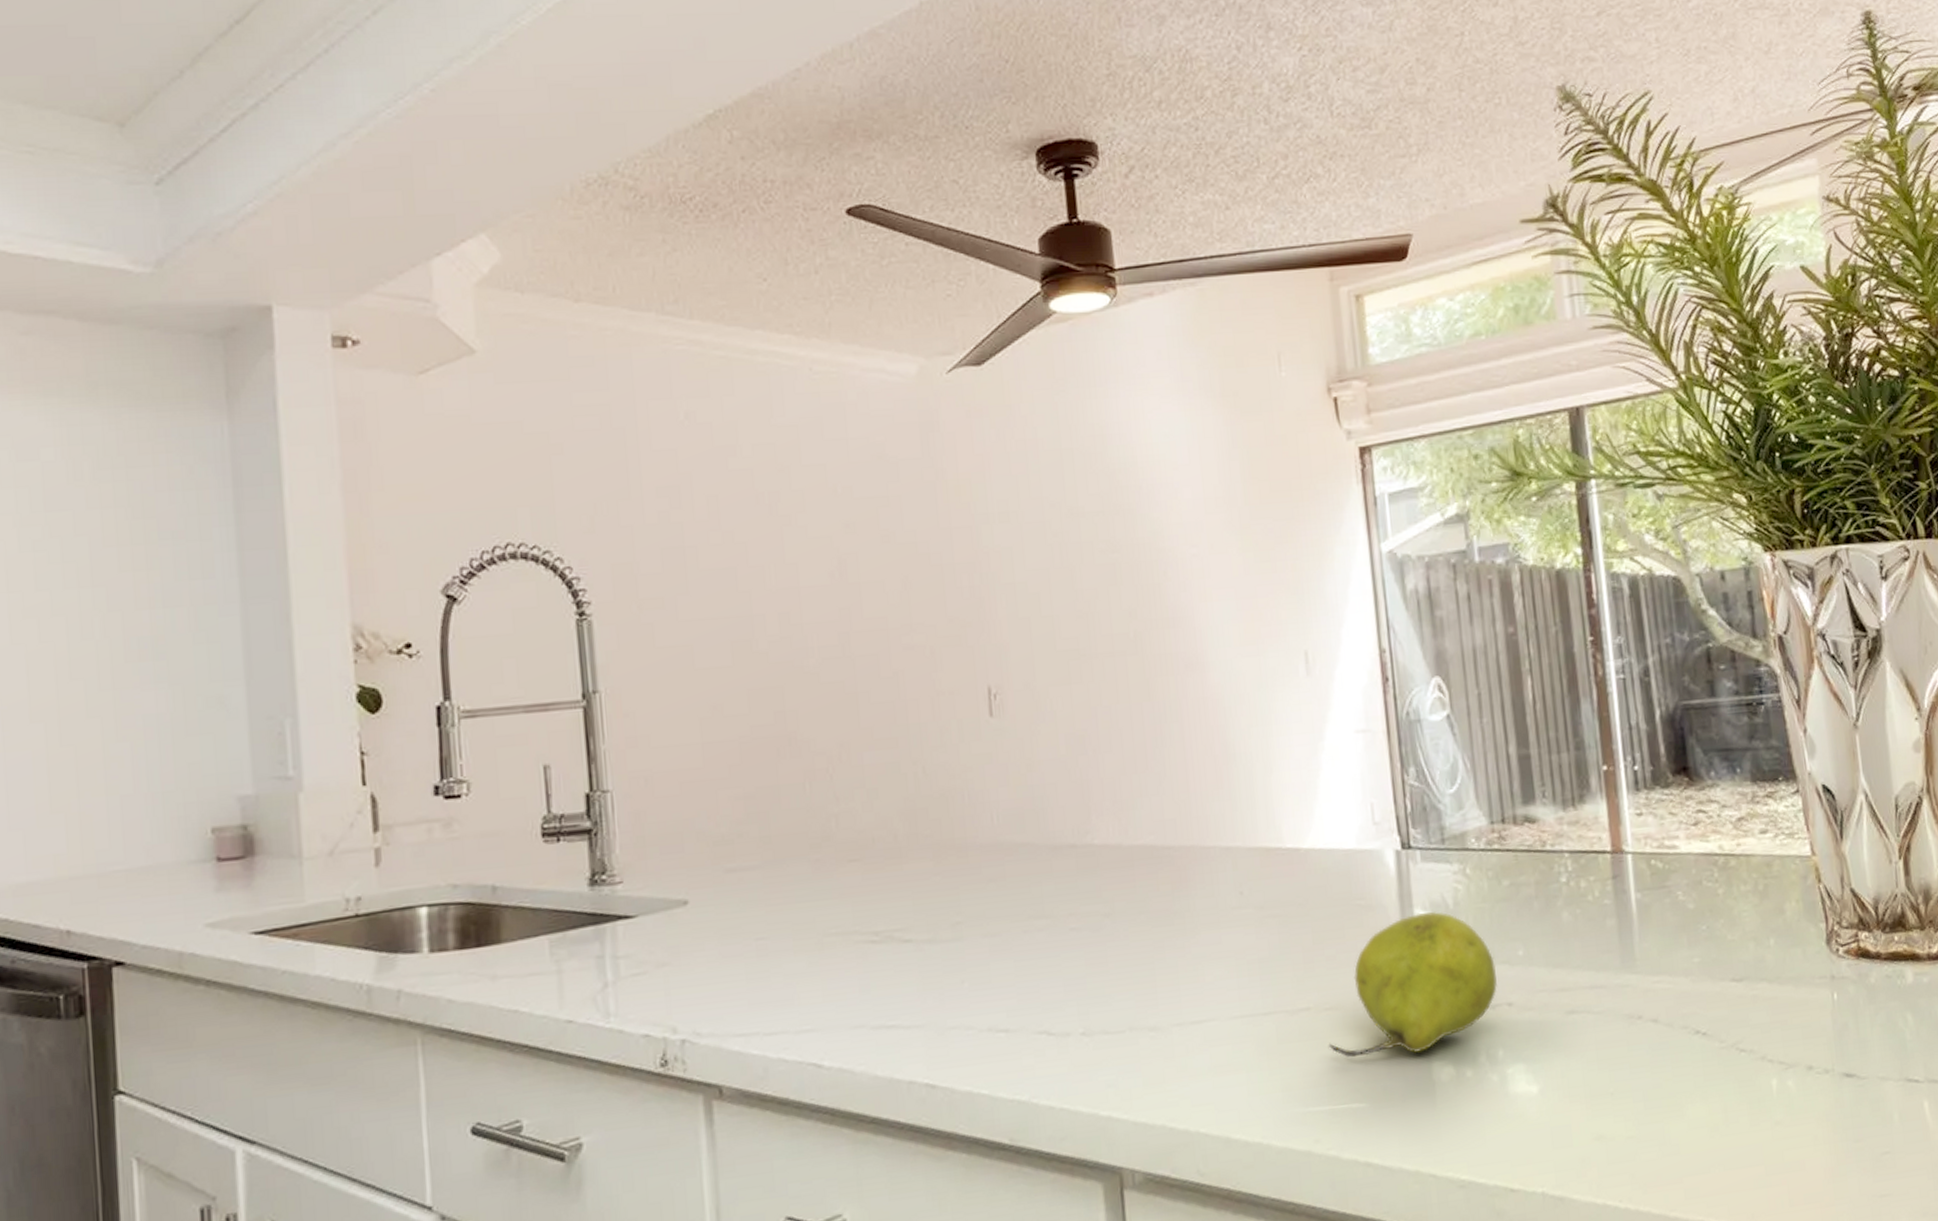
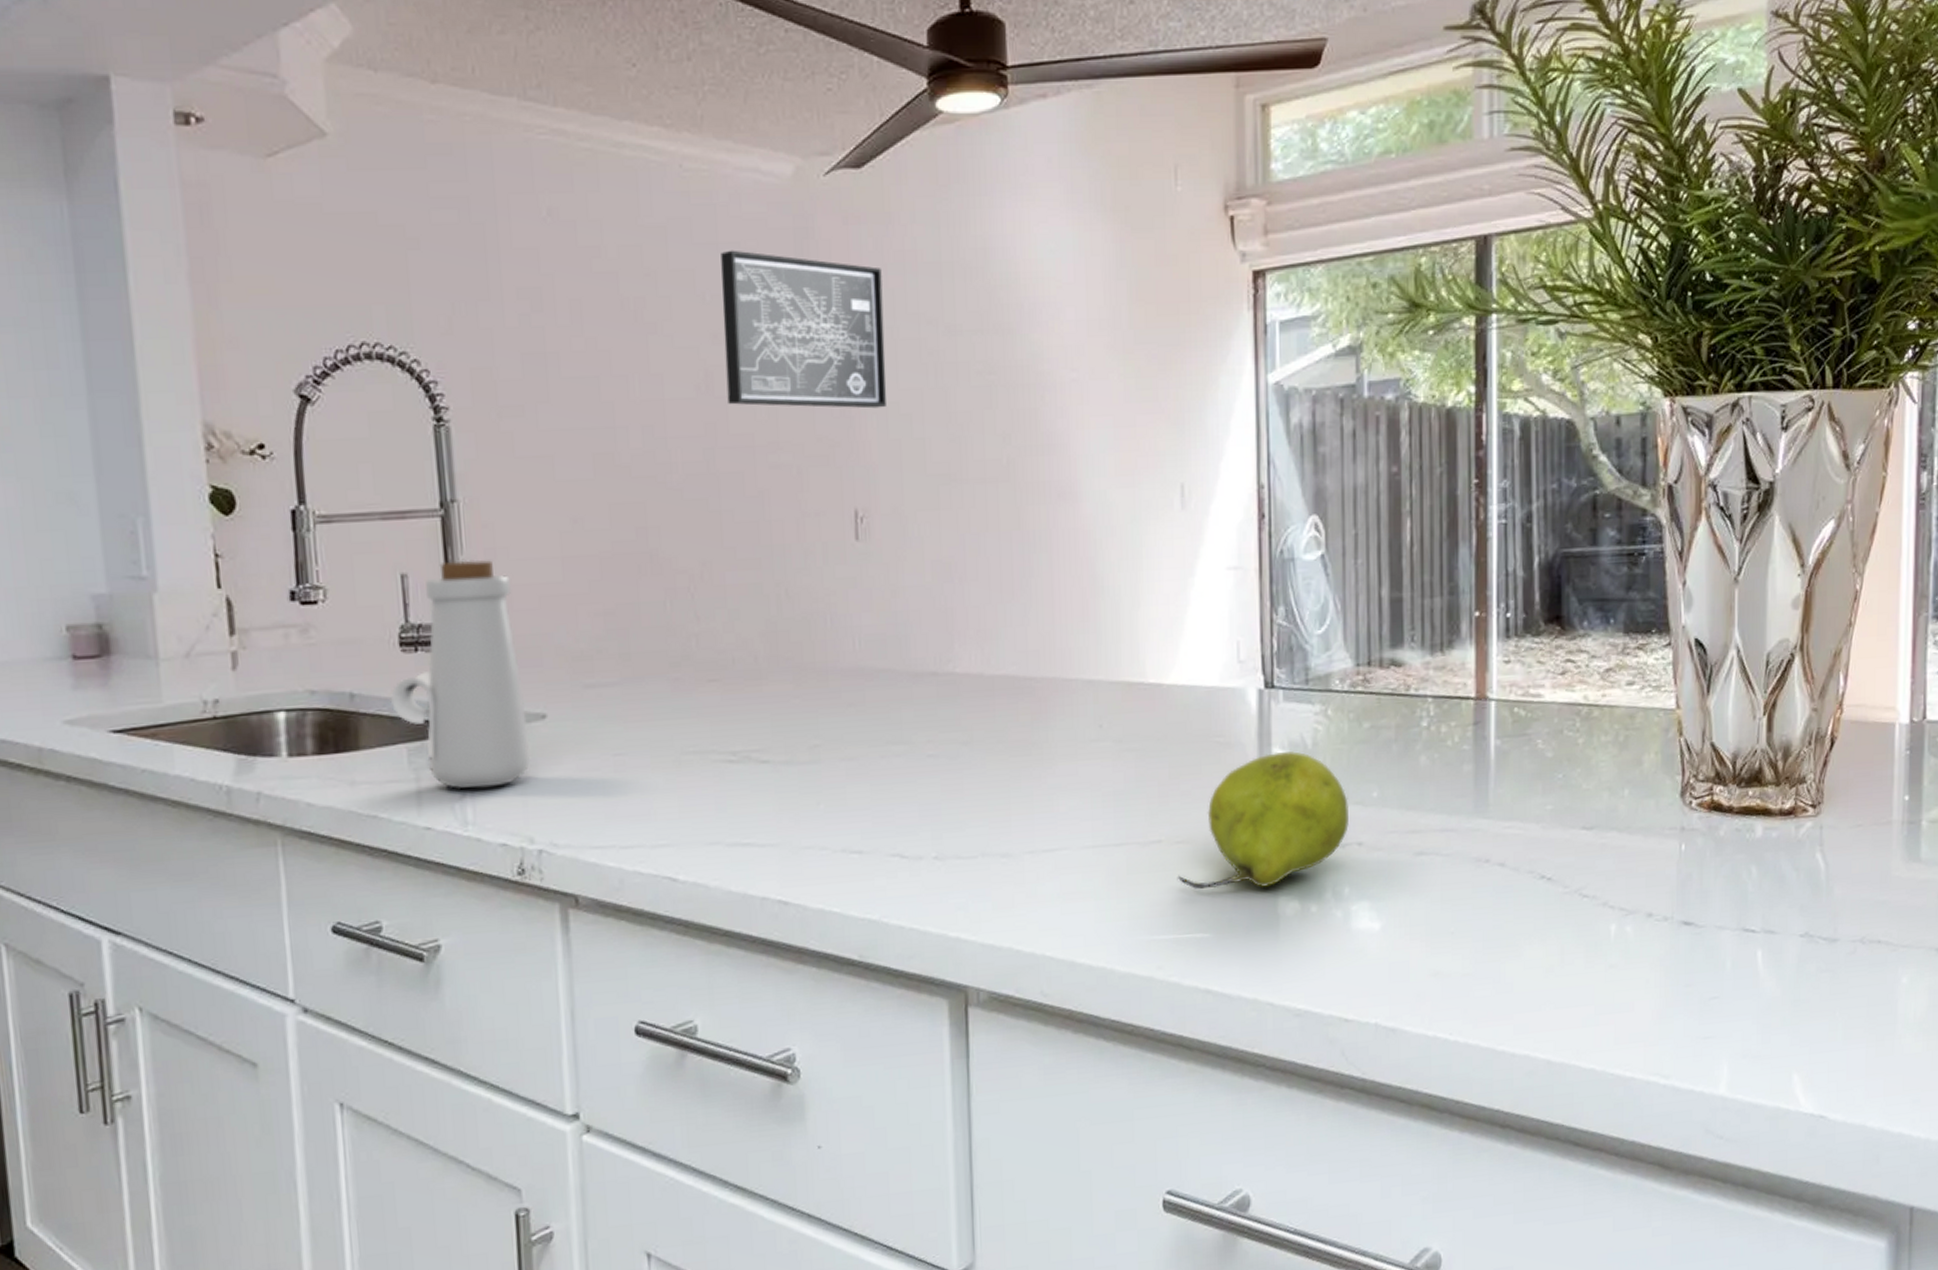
bottle: none [532,748,673,979] -> present [390,559,531,789]
wall art: none [851,444,1014,590] -> present [721,250,886,409]

